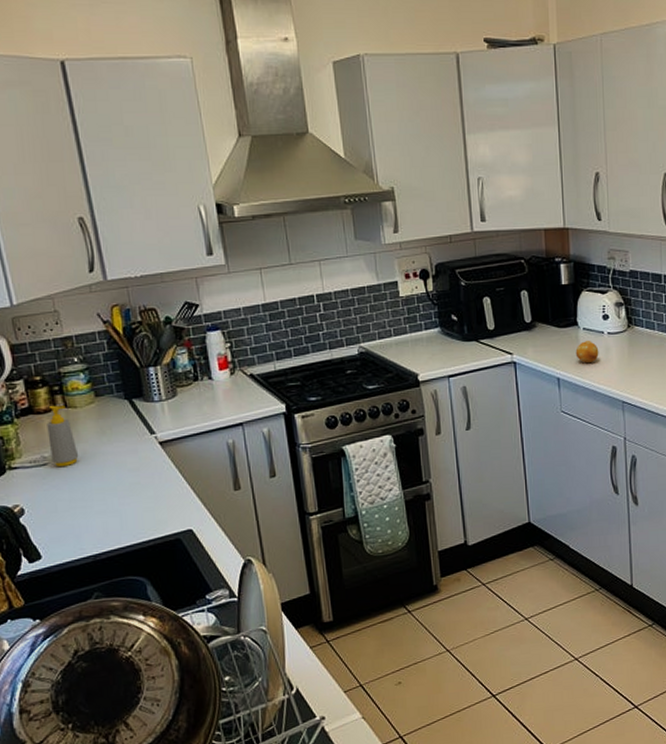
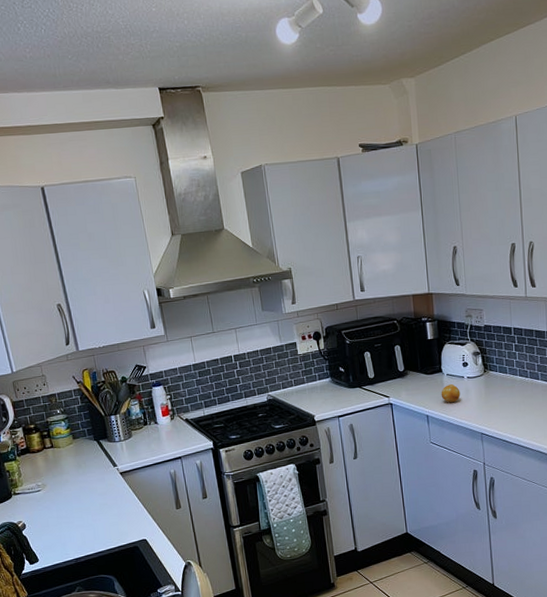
soap bottle: present [47,405,79,467] -> none [39,446,63,493]

